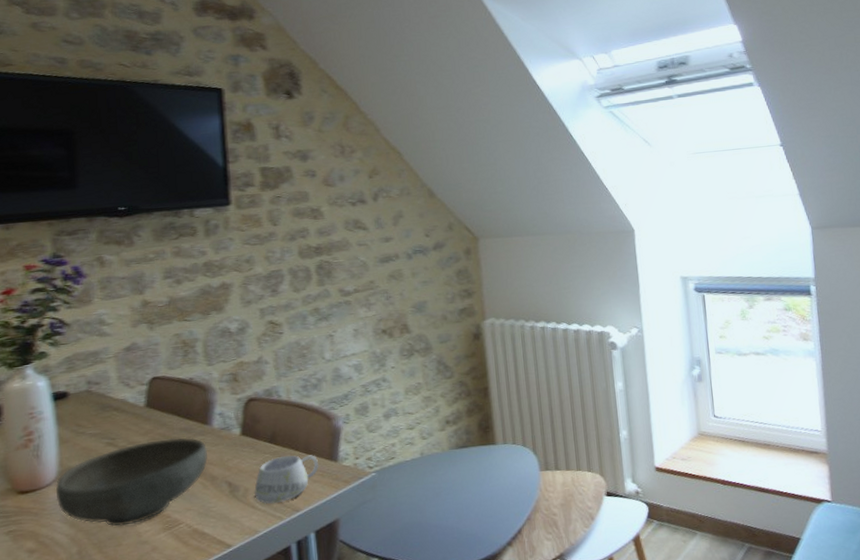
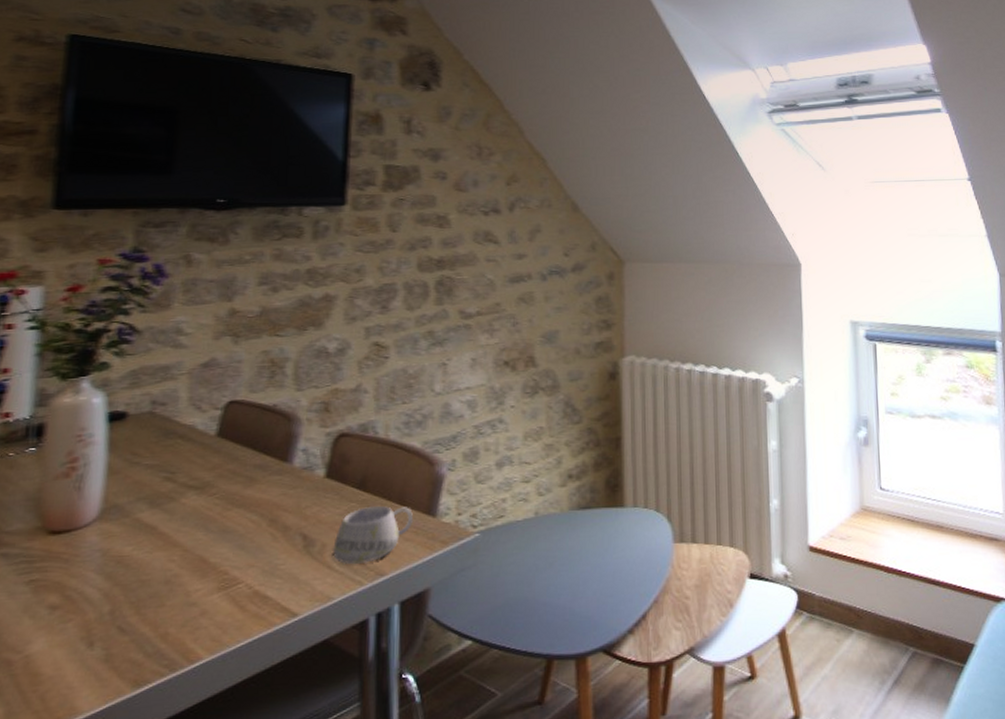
bowl: present [55,437,208,527] -> none [93,476,284,582]

